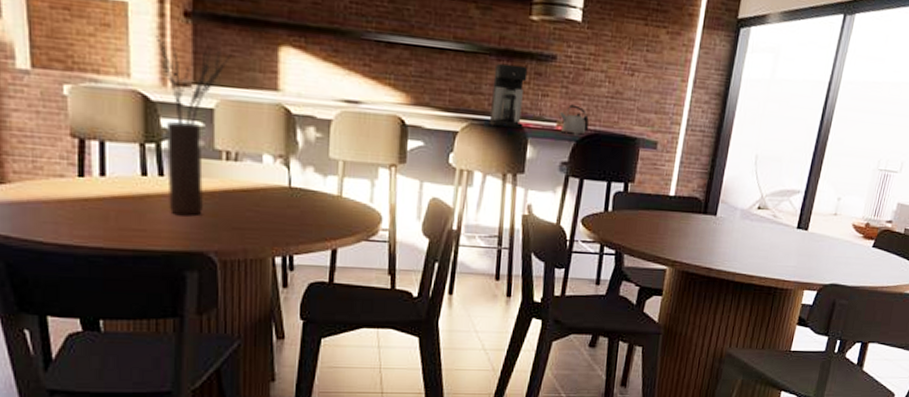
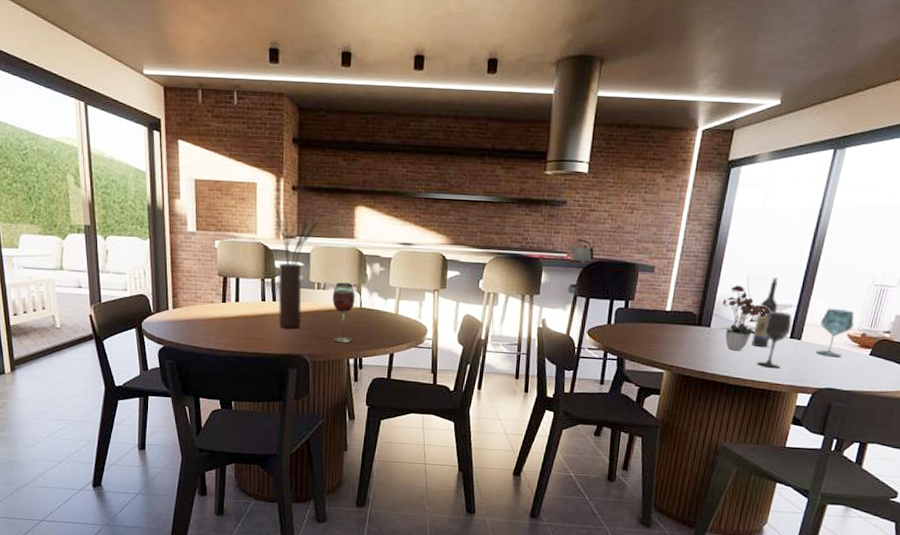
wineglass: none [248,151,281,236] -> present [332,282,355,343]
coffee maker: present [489,63,528,129] -> none [511,209,543,260]
flower arrangement: none [725,166,779,244] -> present [719,285,771,351]
wine bottle: none [759,158,787,240] -> present [751,277,778,348]
wine glass: none [764,197,800,262] -> present [757,311,792,368]
wine glass: none [821,194,859,250] -> present [815,308,855,357]

